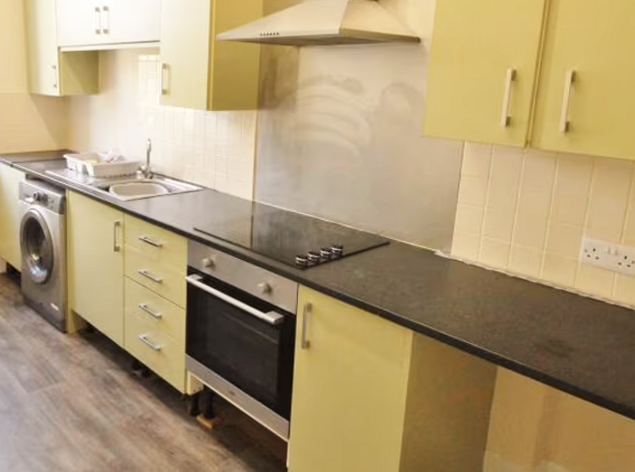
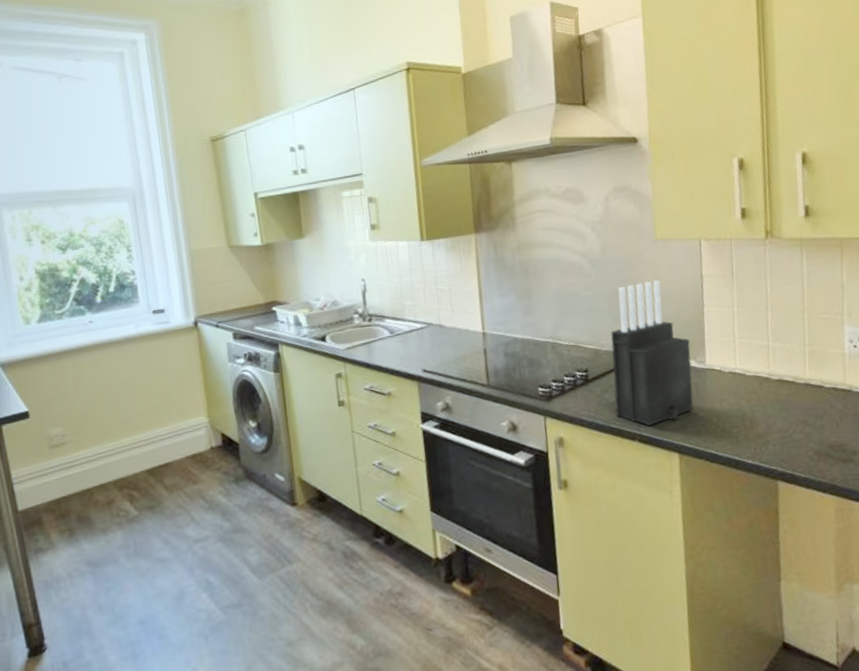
knife block: none [363,173,440,303] -> present [611,280,694,426]

